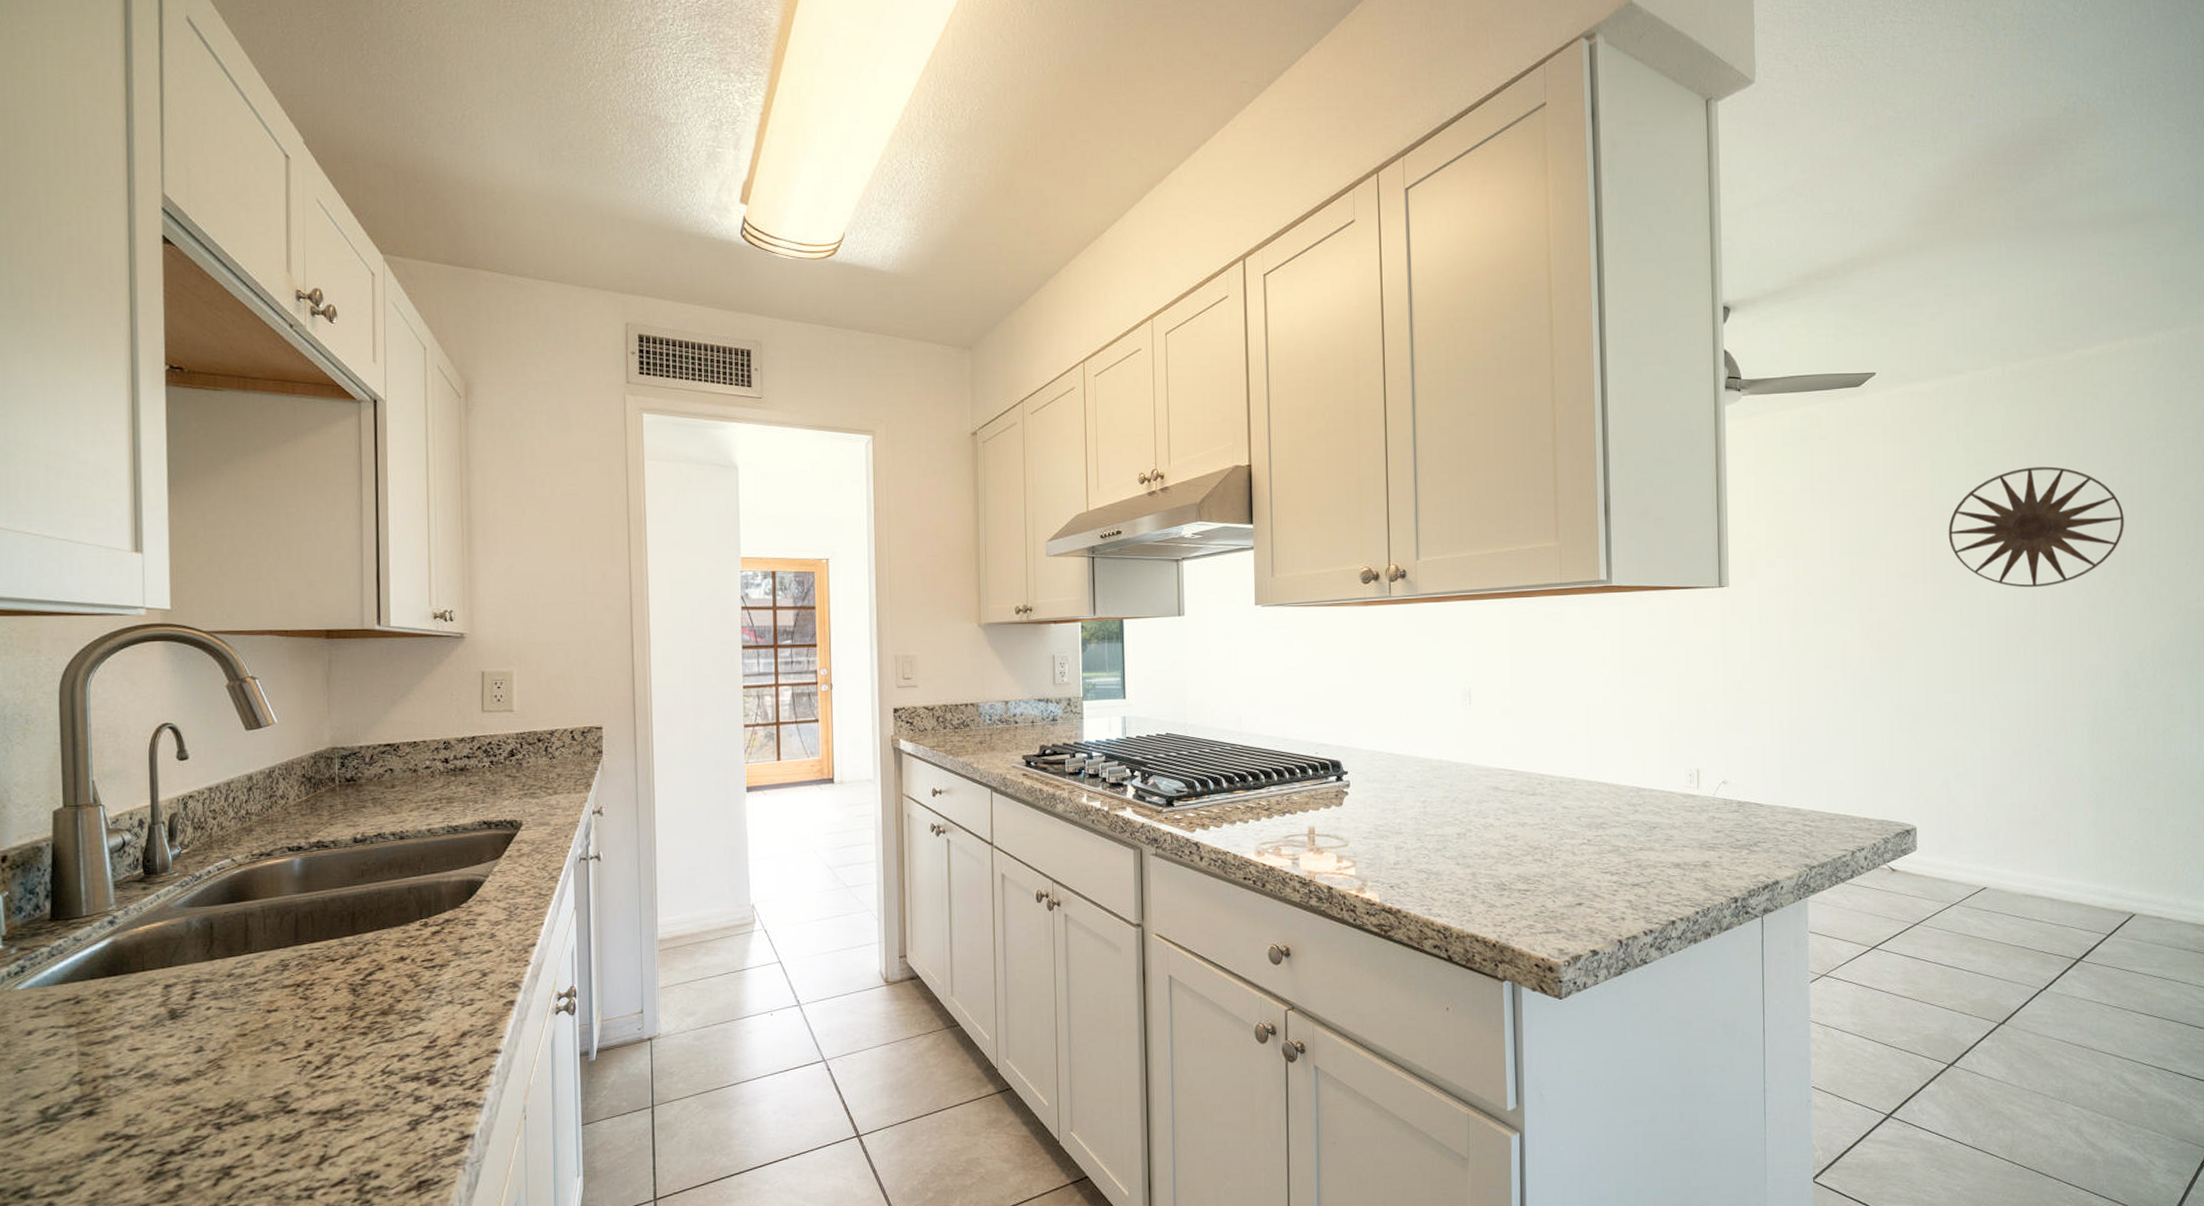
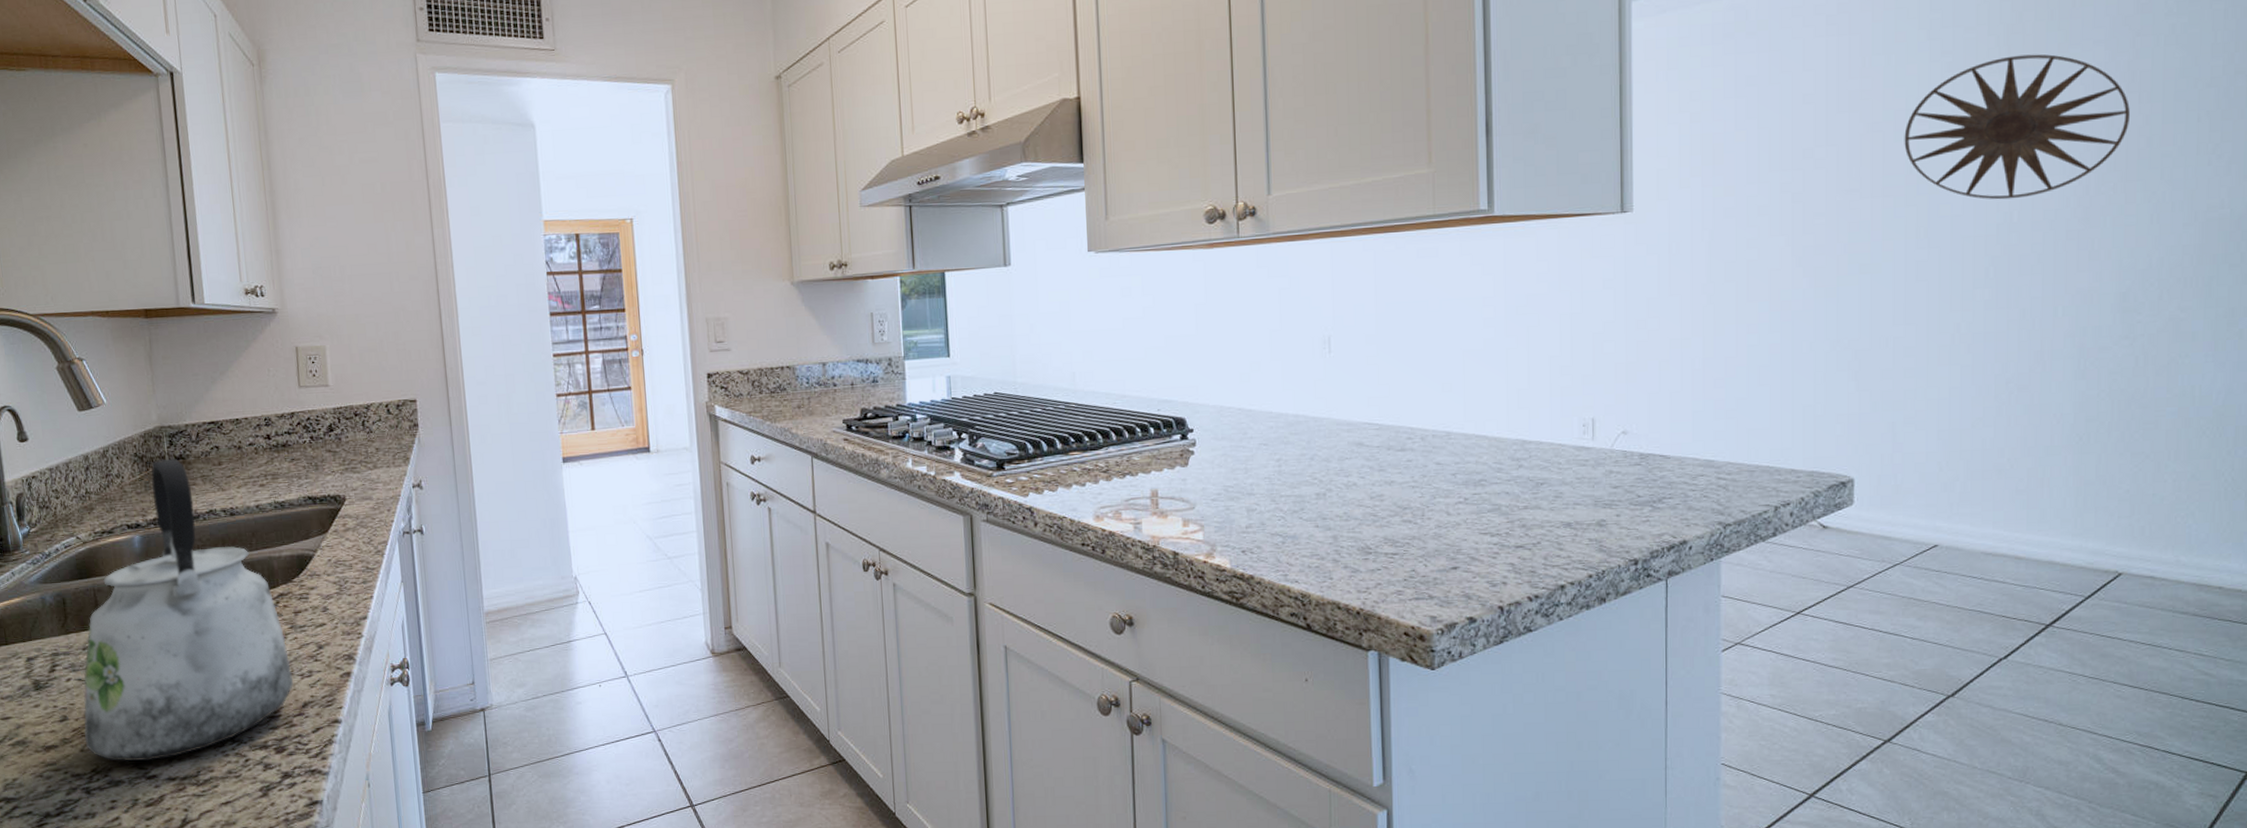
kettle: none [220,780,454,1095] -> present [83,458,294,762]

